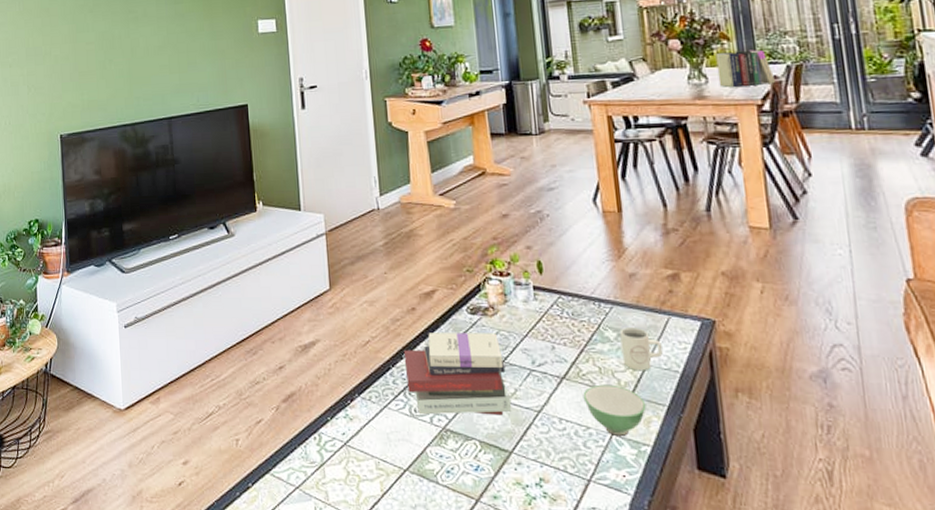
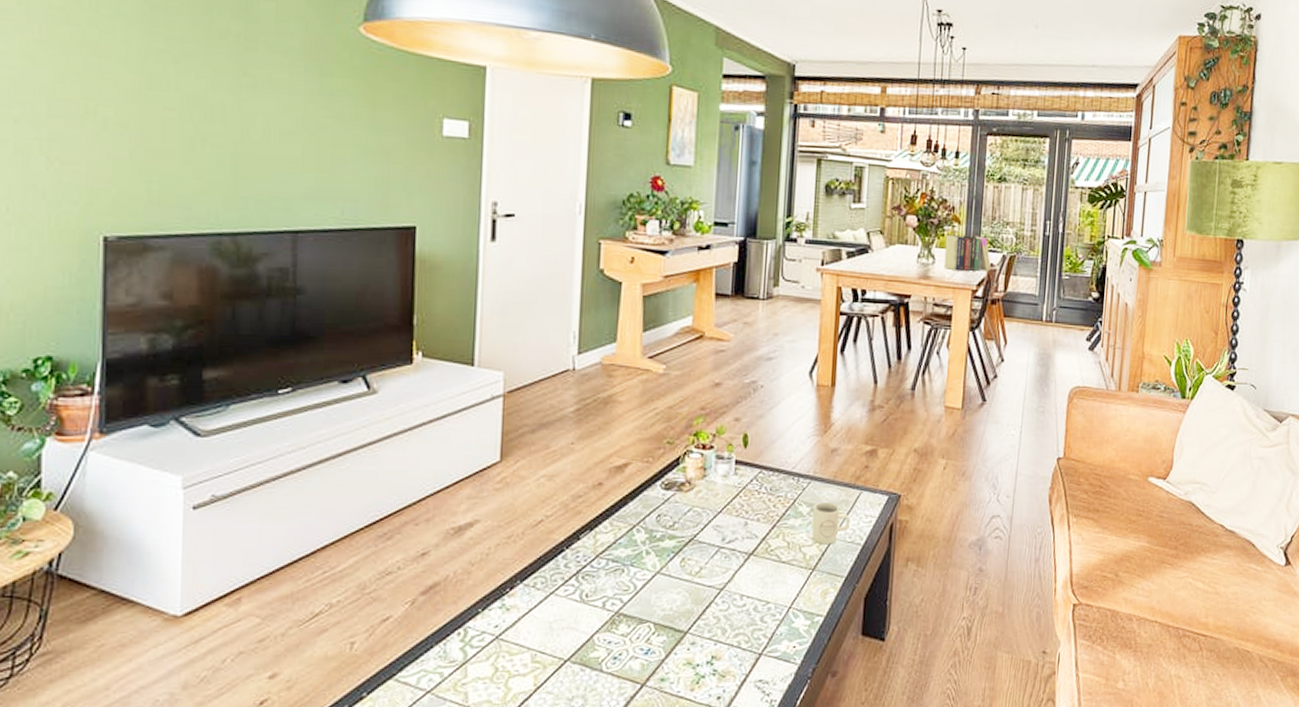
books: present [403,333,512,416] -> none [581,509,695,600]
bowl: present [583,384,647,437] -> none [767,559,826,610]

